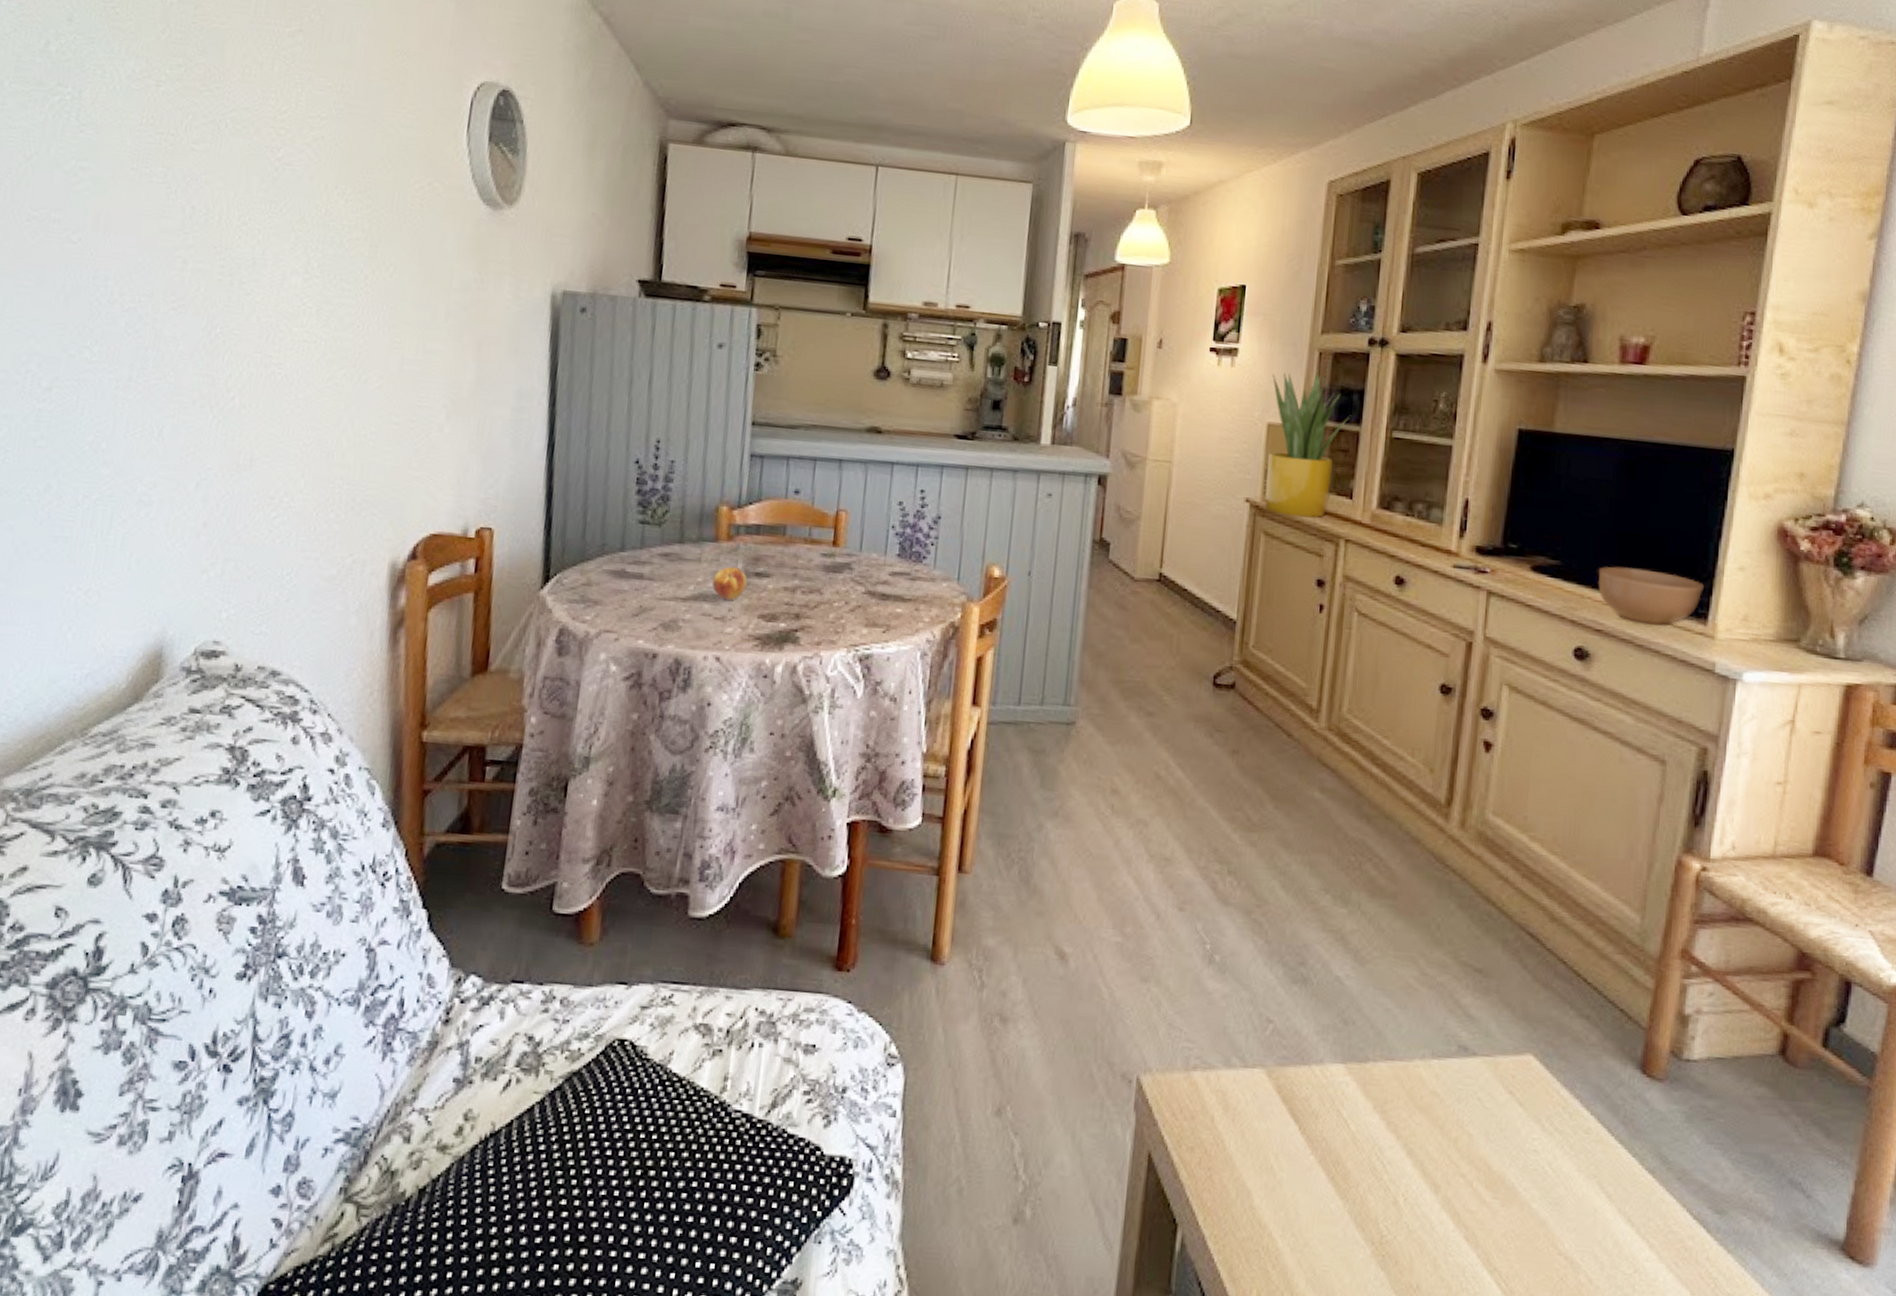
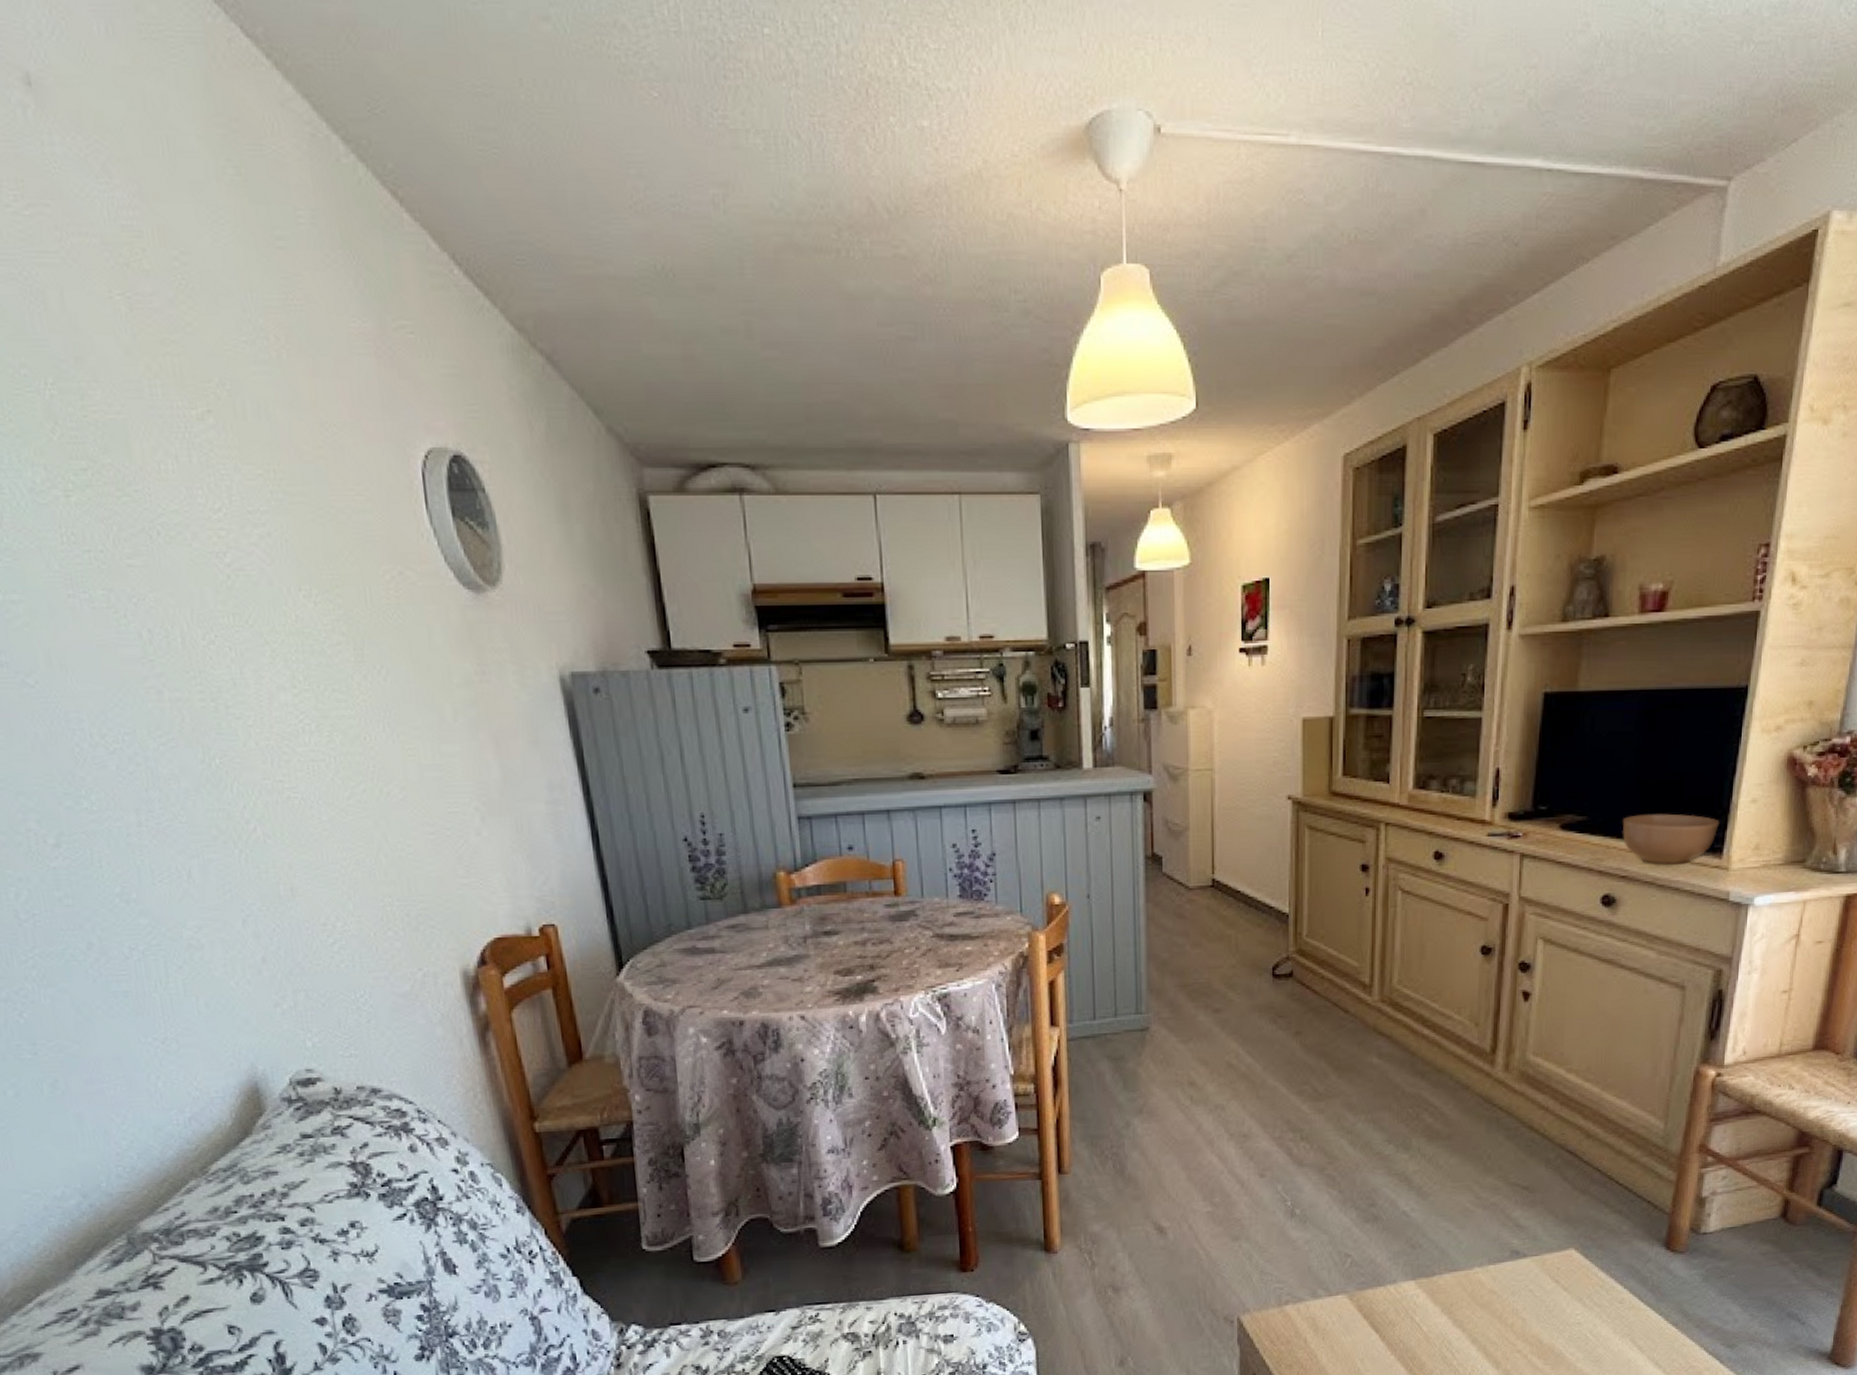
fruit: present [712,566,748,600] -> none [783,928,818,961]
planter: present [1265,368,1352,518] -> none [1303,656,1383,808]

